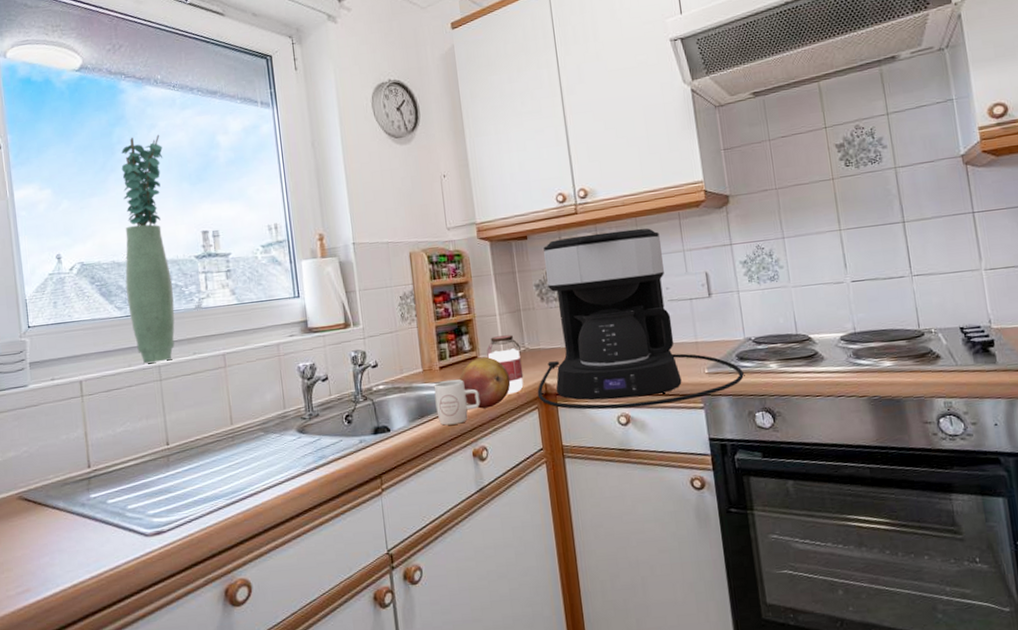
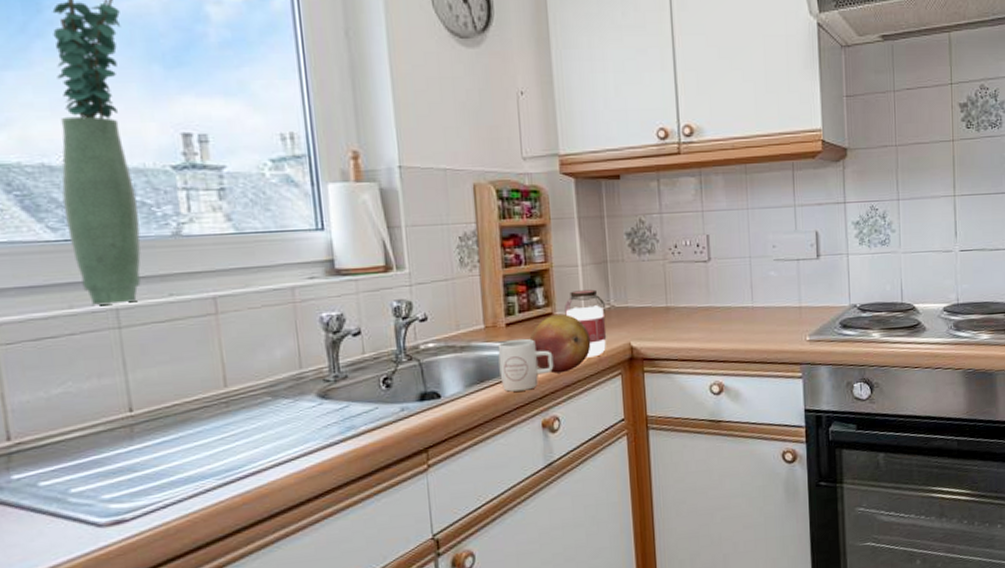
coffee maker: present [537,228,744,410] -> none [621,177,846,378]

